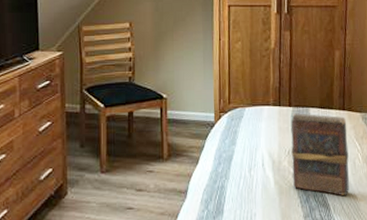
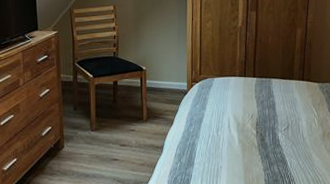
book: present [291,113,349,196] -> none [254,83,306,154]

